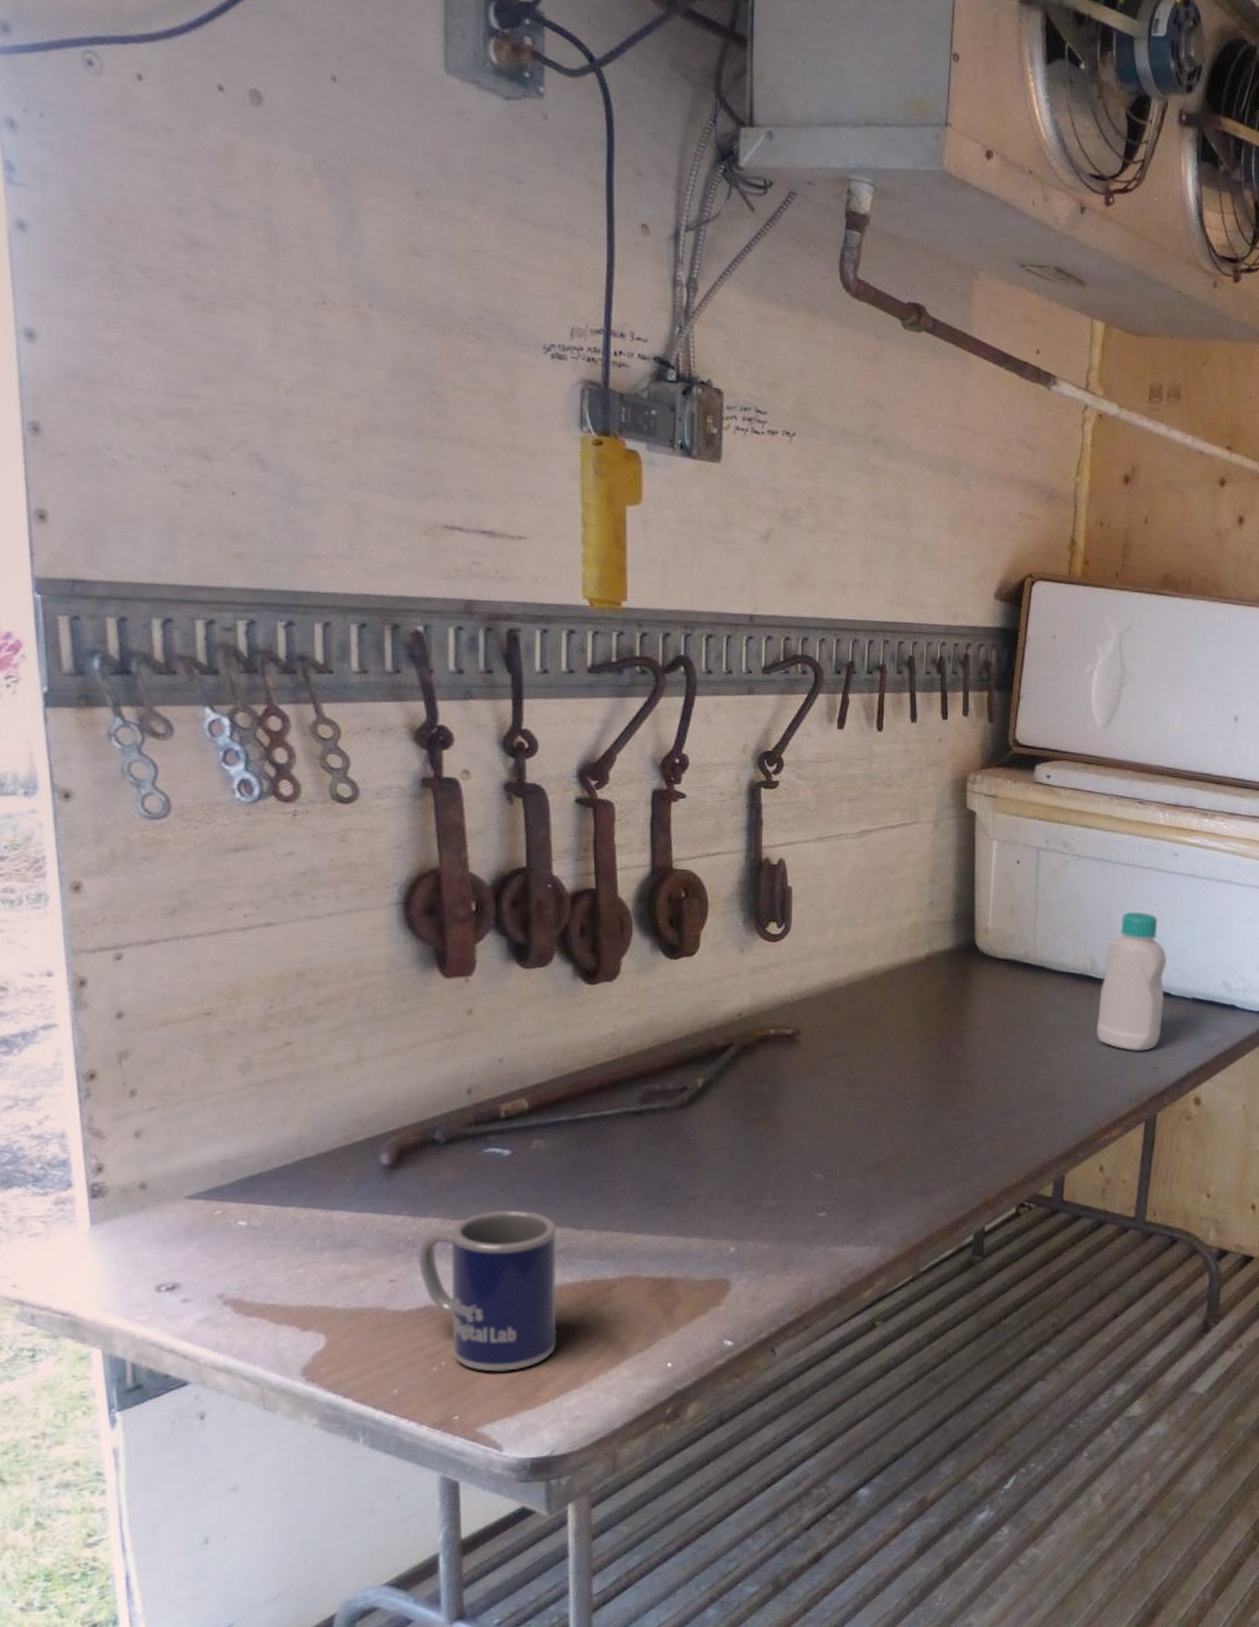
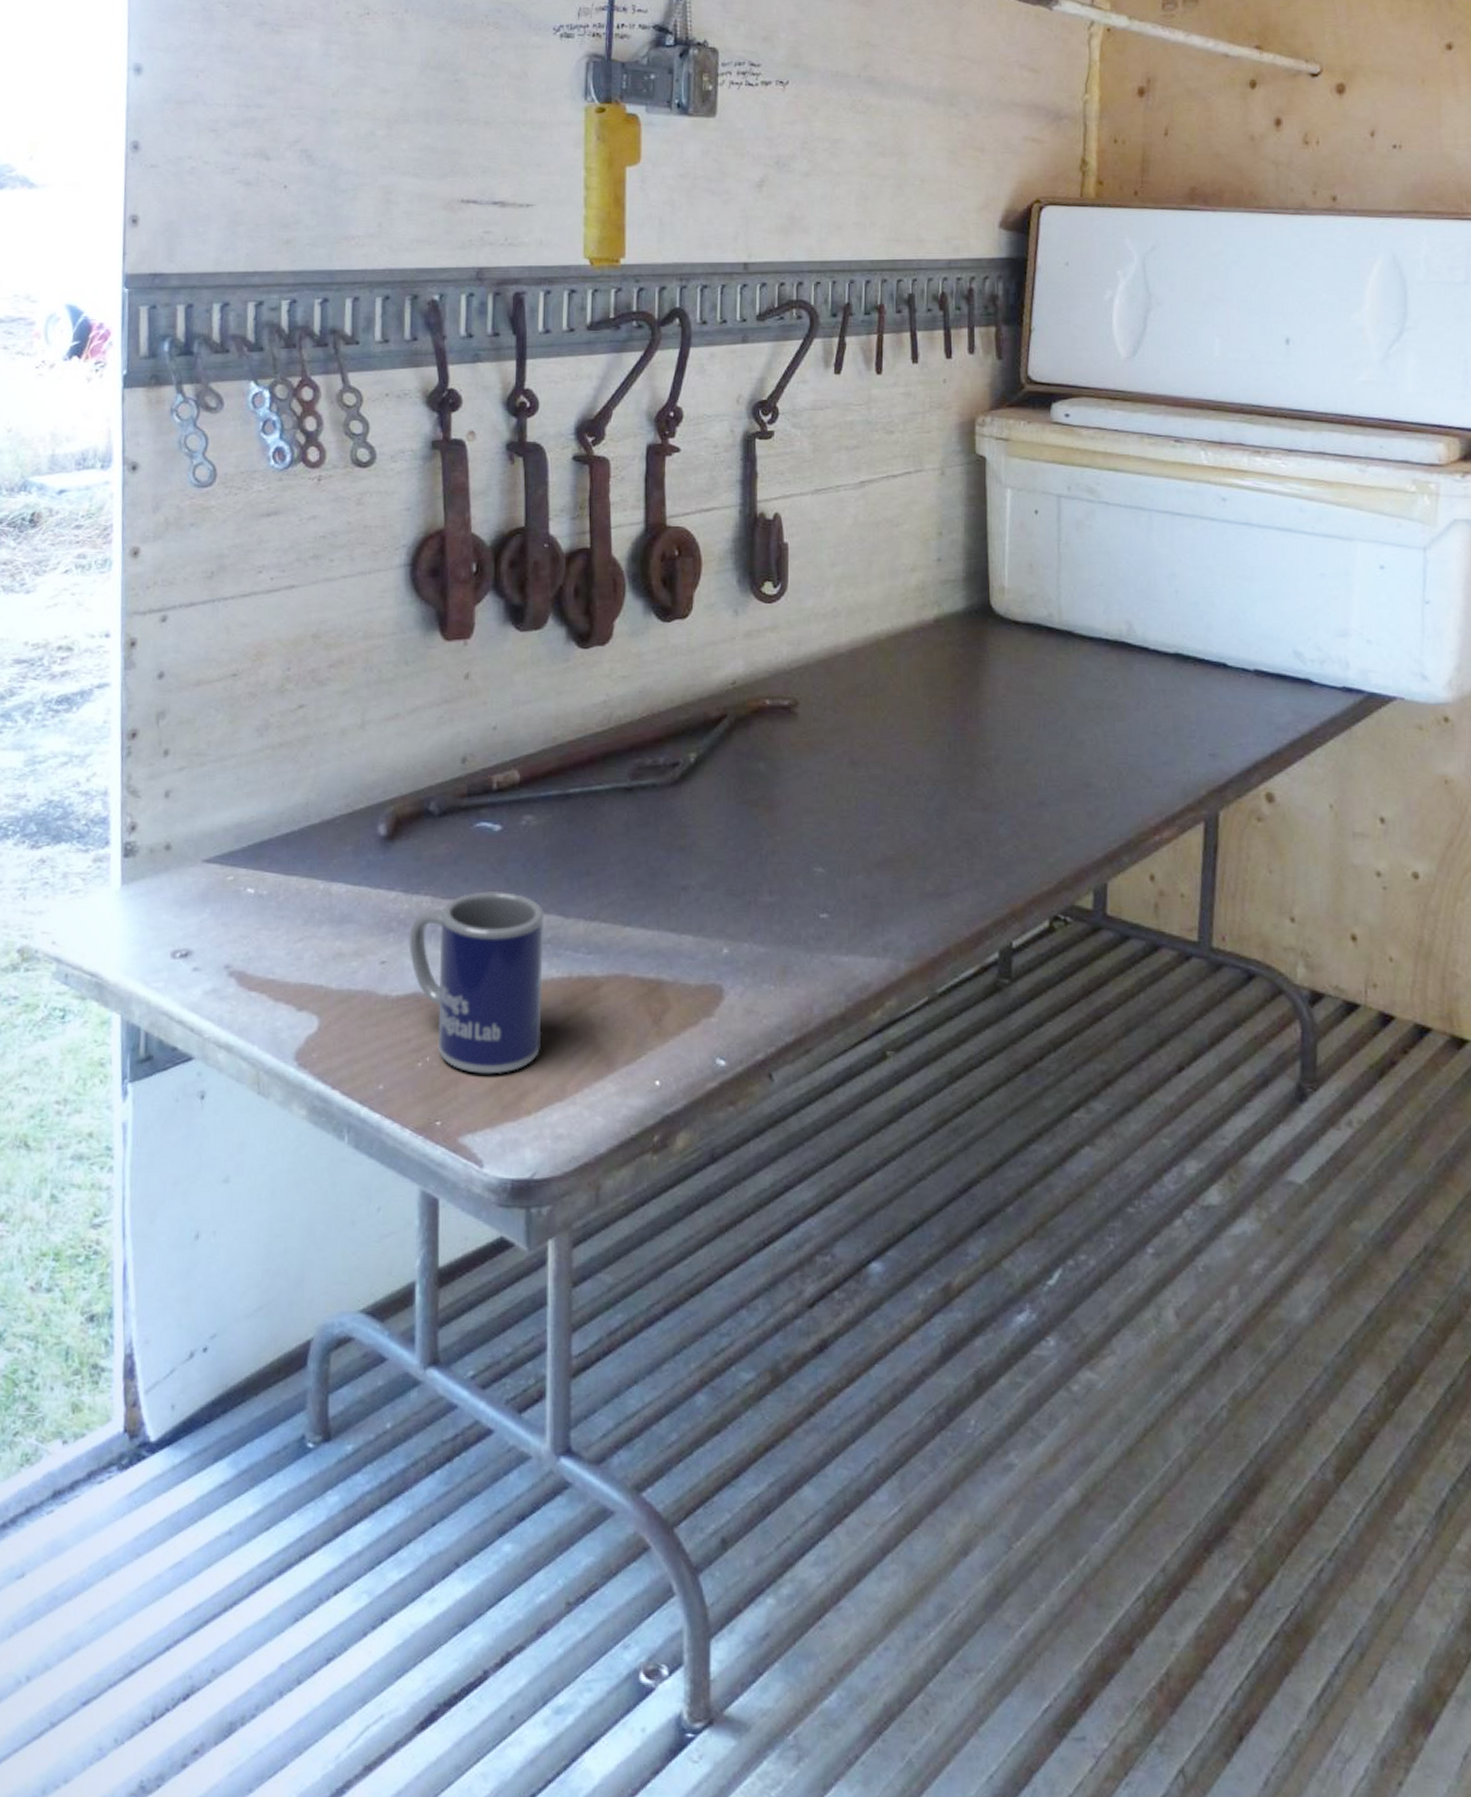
bottle: present [1096,912,1167,1051] -> none [1138,568,1221,734]

